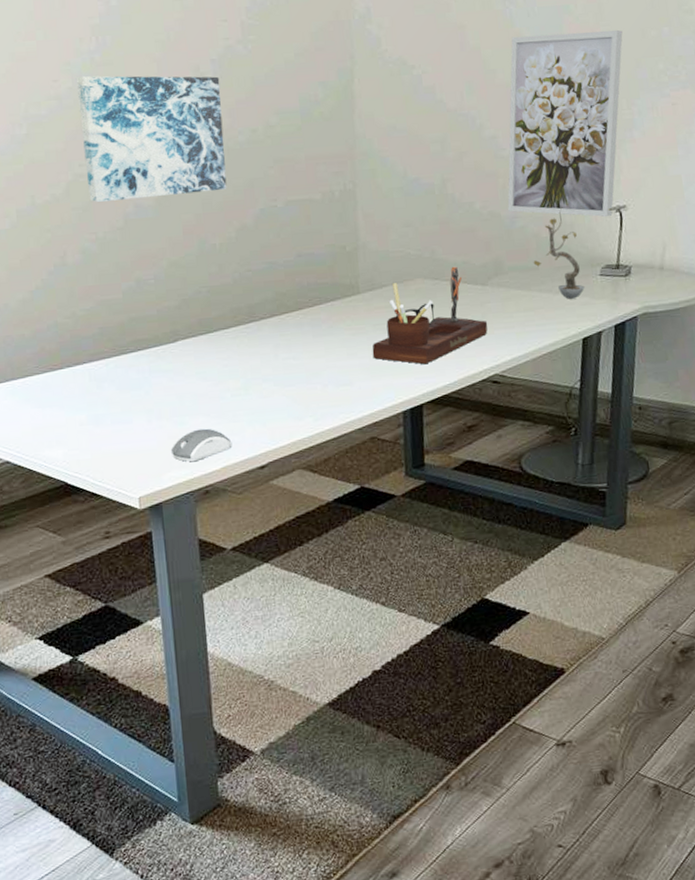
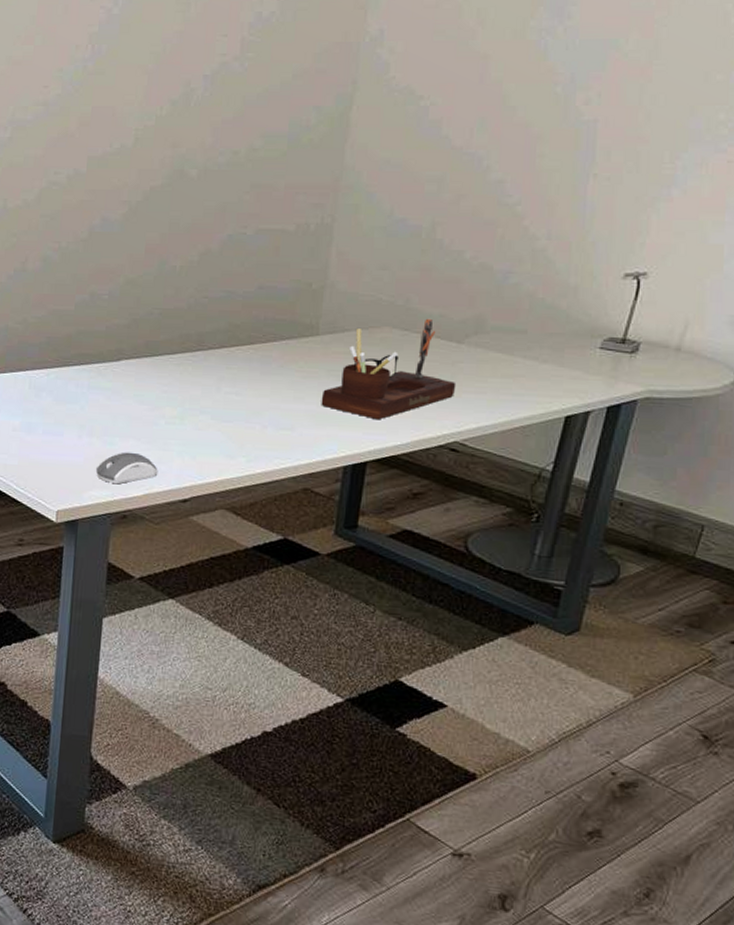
wall art: present [75,75,227,202] -> none [59,83,209,212]
wall art: present [507,29,623,217] -> none [503,70,680,284]
plant: present [533,207,585,299] -> none [522,267,580,371]

